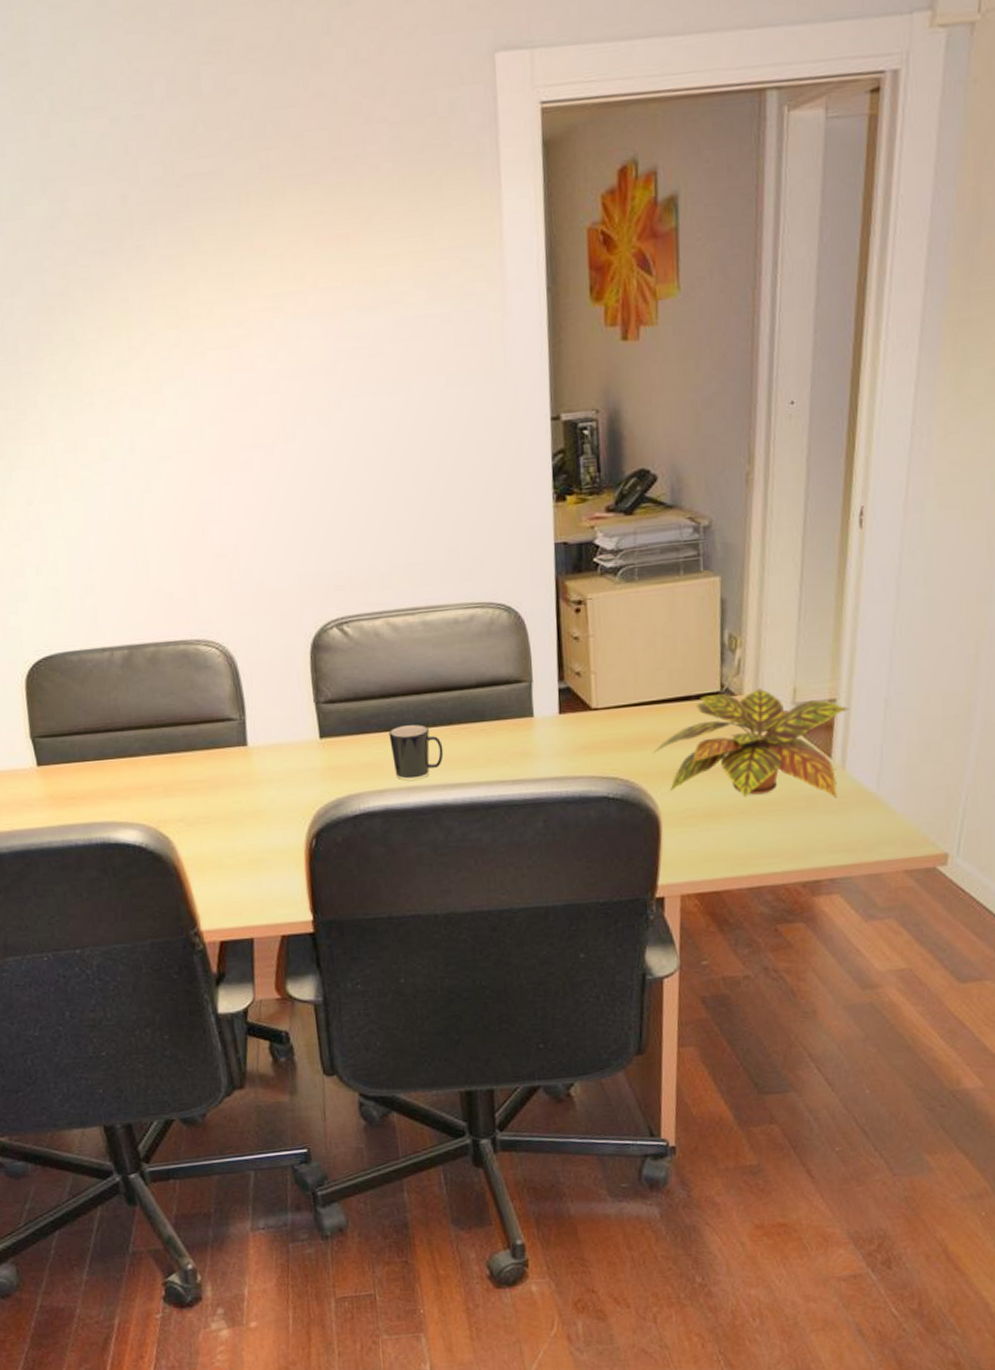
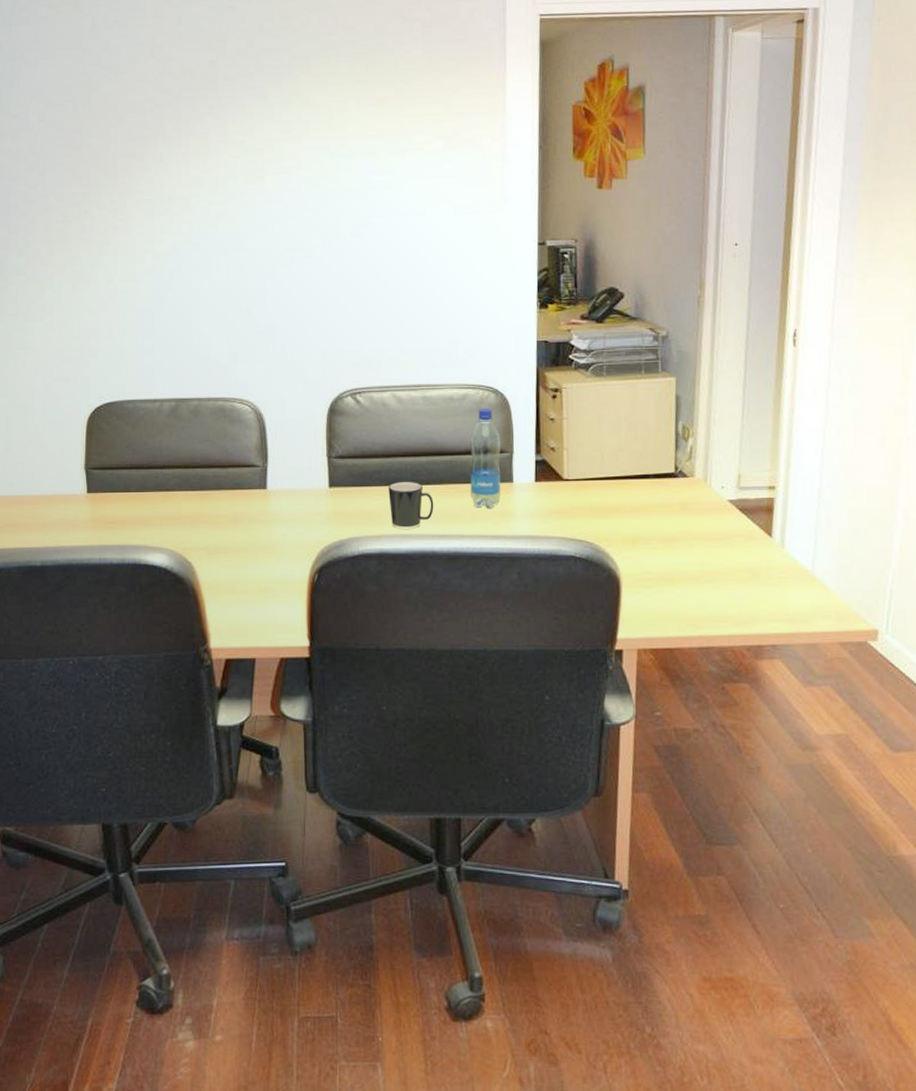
bottle: none [481,630,520,750] -> present [470,409,501,509]
plant: present [652,688,849,798] -> none [615,472,787,573]

